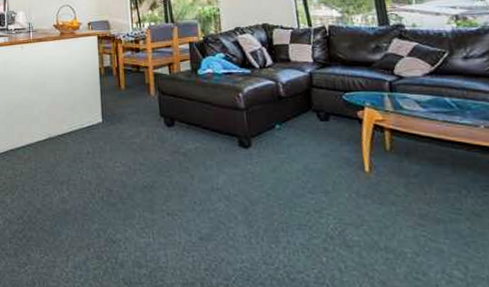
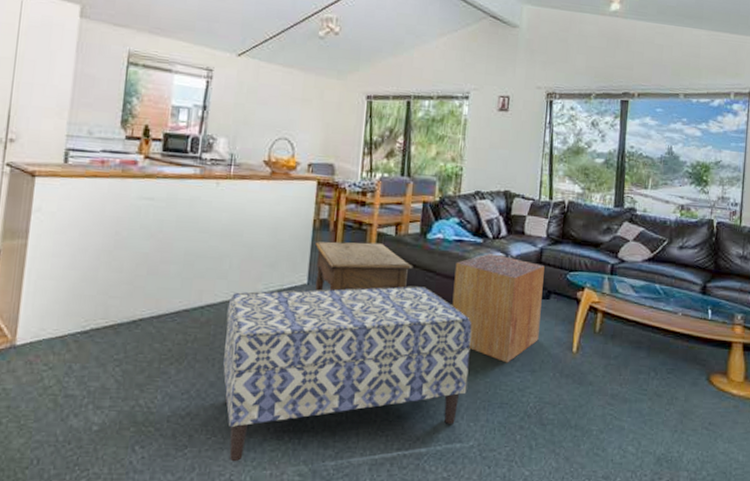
bench: none [42,117,262,279] -> present [223,286,472,462]
side table: none [102,82,190,128] -> present [314,241,413,291]
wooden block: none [228,81,326,185] -> present [452,252,545,363]

